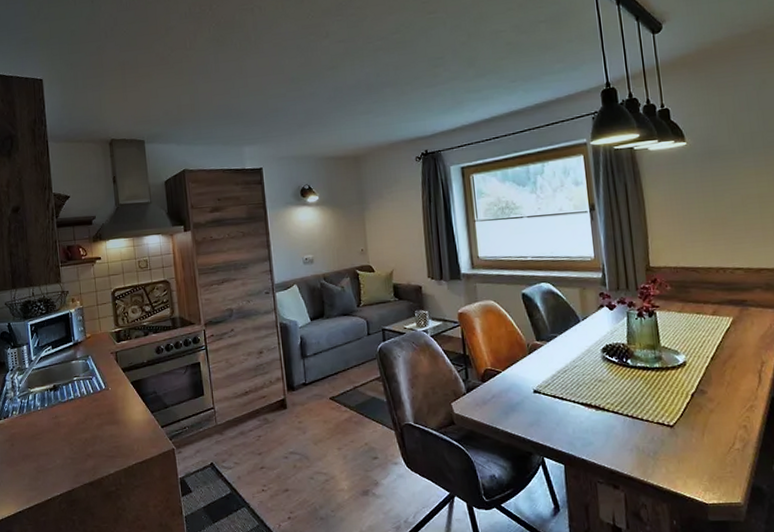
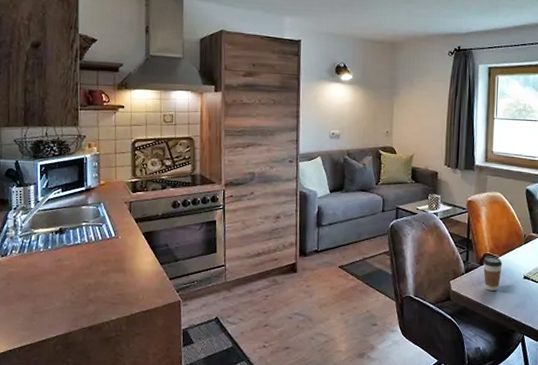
coffee cup: none [485,371,508,410] -> present [483,255,503,291]

